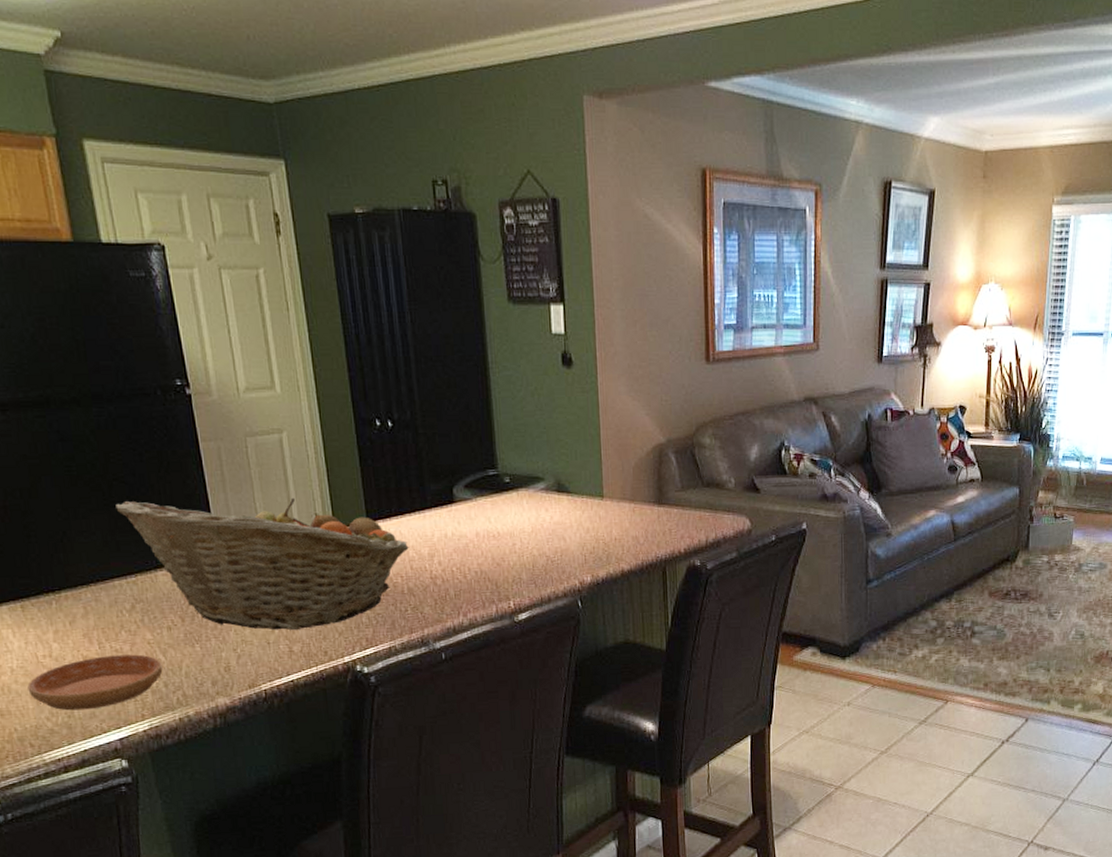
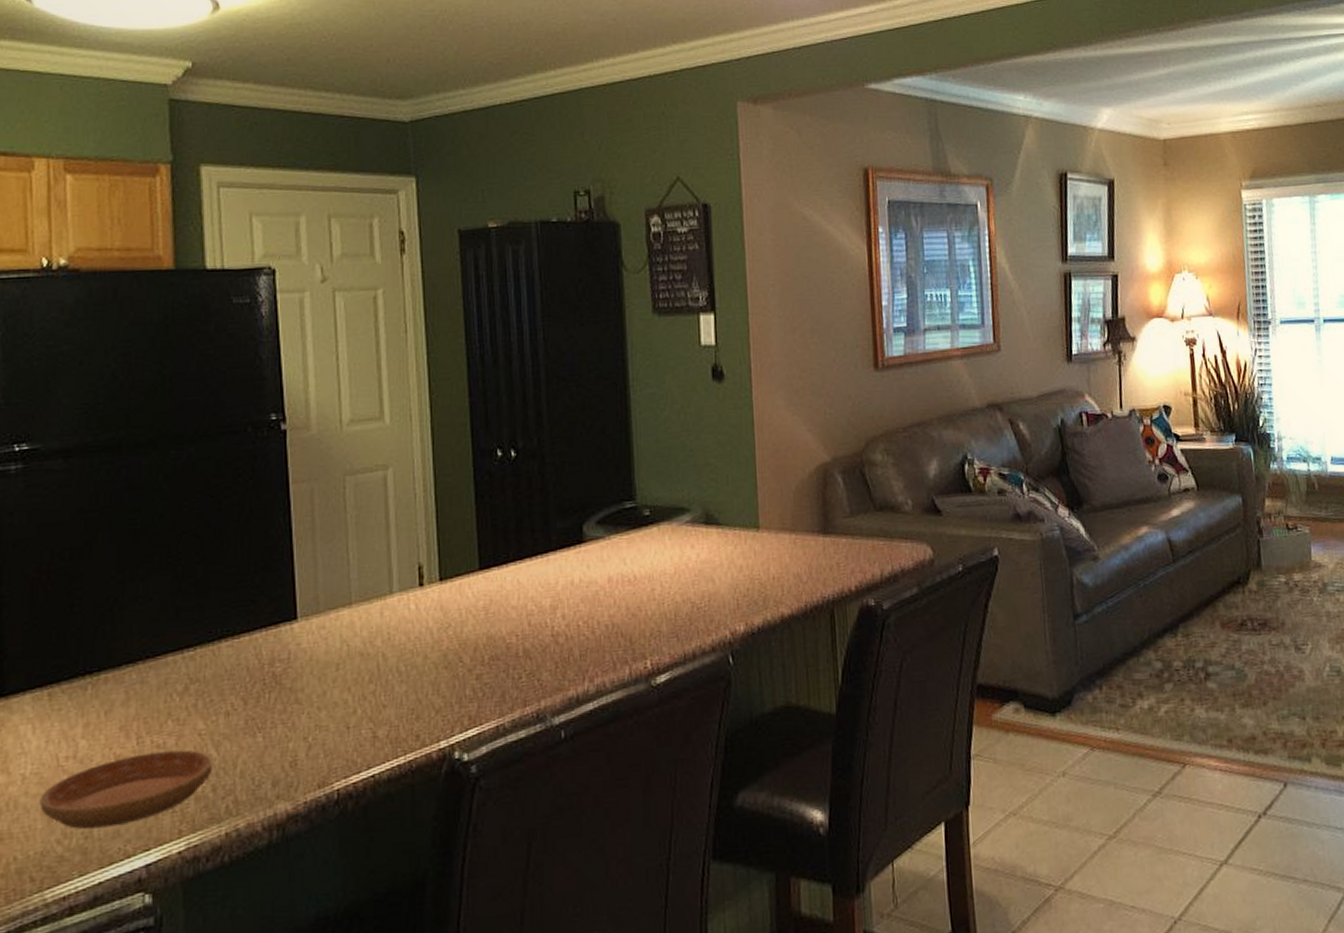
fruit basket: present [115,497,409,630] -> none [182,544,528,711]

